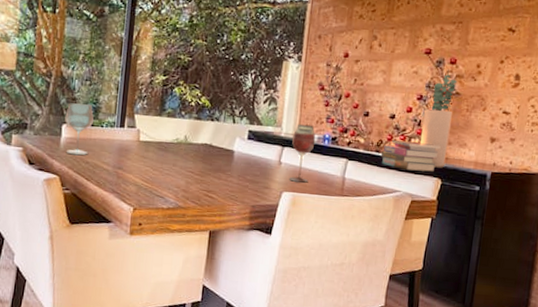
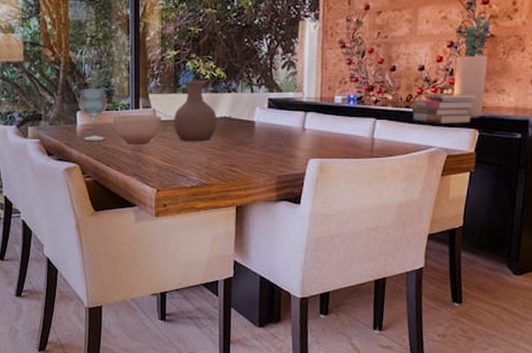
bowl: none [97,132,145,163] -> present [112,114,161,144]
vase: none [156,105,198,165] -> present [174,81,217,141]
wineglass: present [289,123,316,183] -> none [315,86,340,147]

